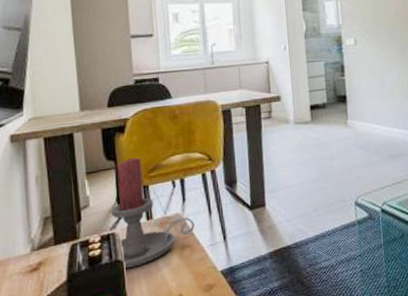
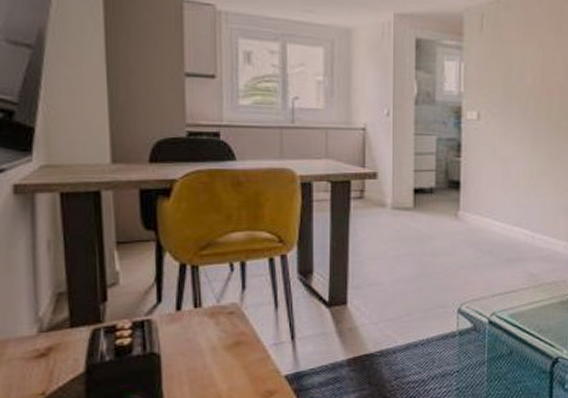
candle holder: present [110,158,195,270] -> none [147,230,256,364]

